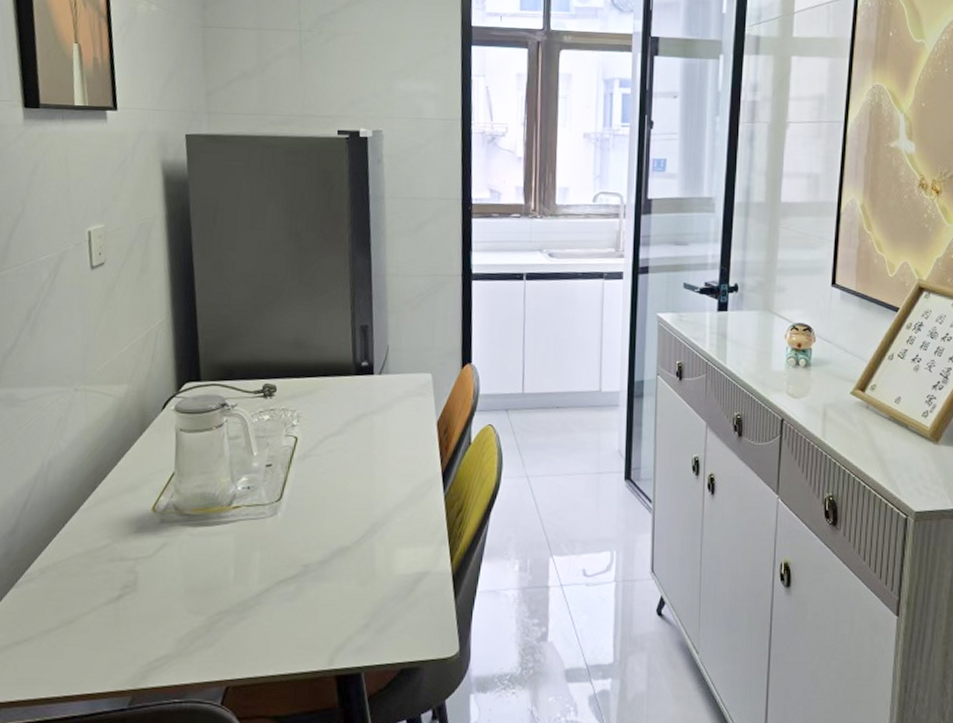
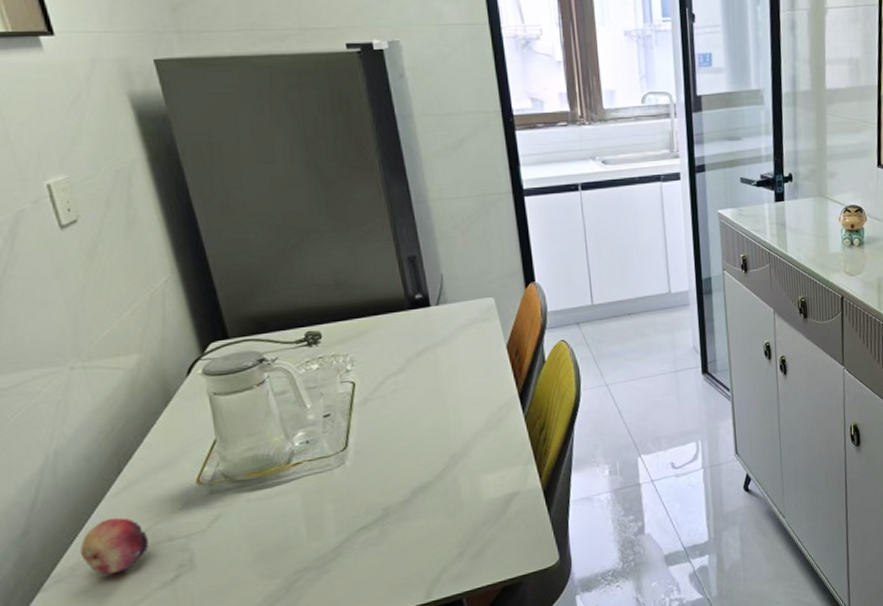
fruit: none [50,530,106,582] -> present [79,517,150,574]

